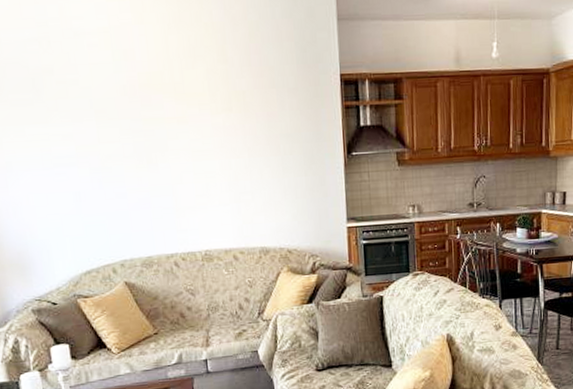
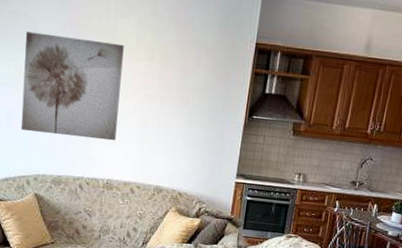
wall art: none [80,98,206,213] -> present [20,31,124,141]

